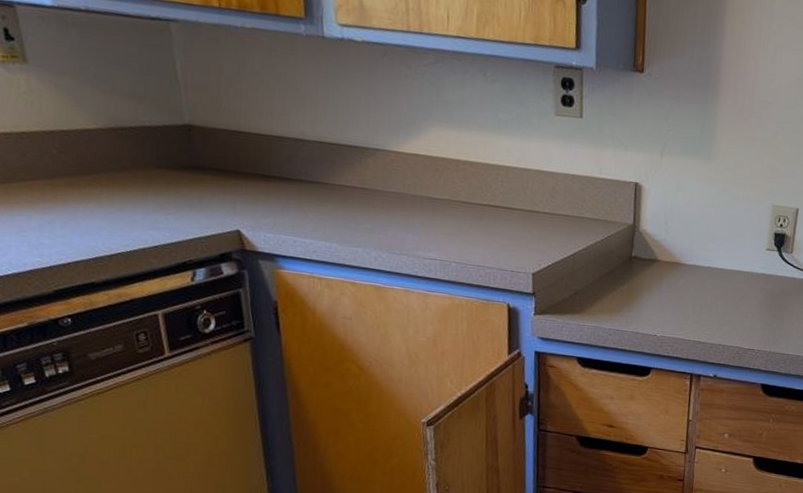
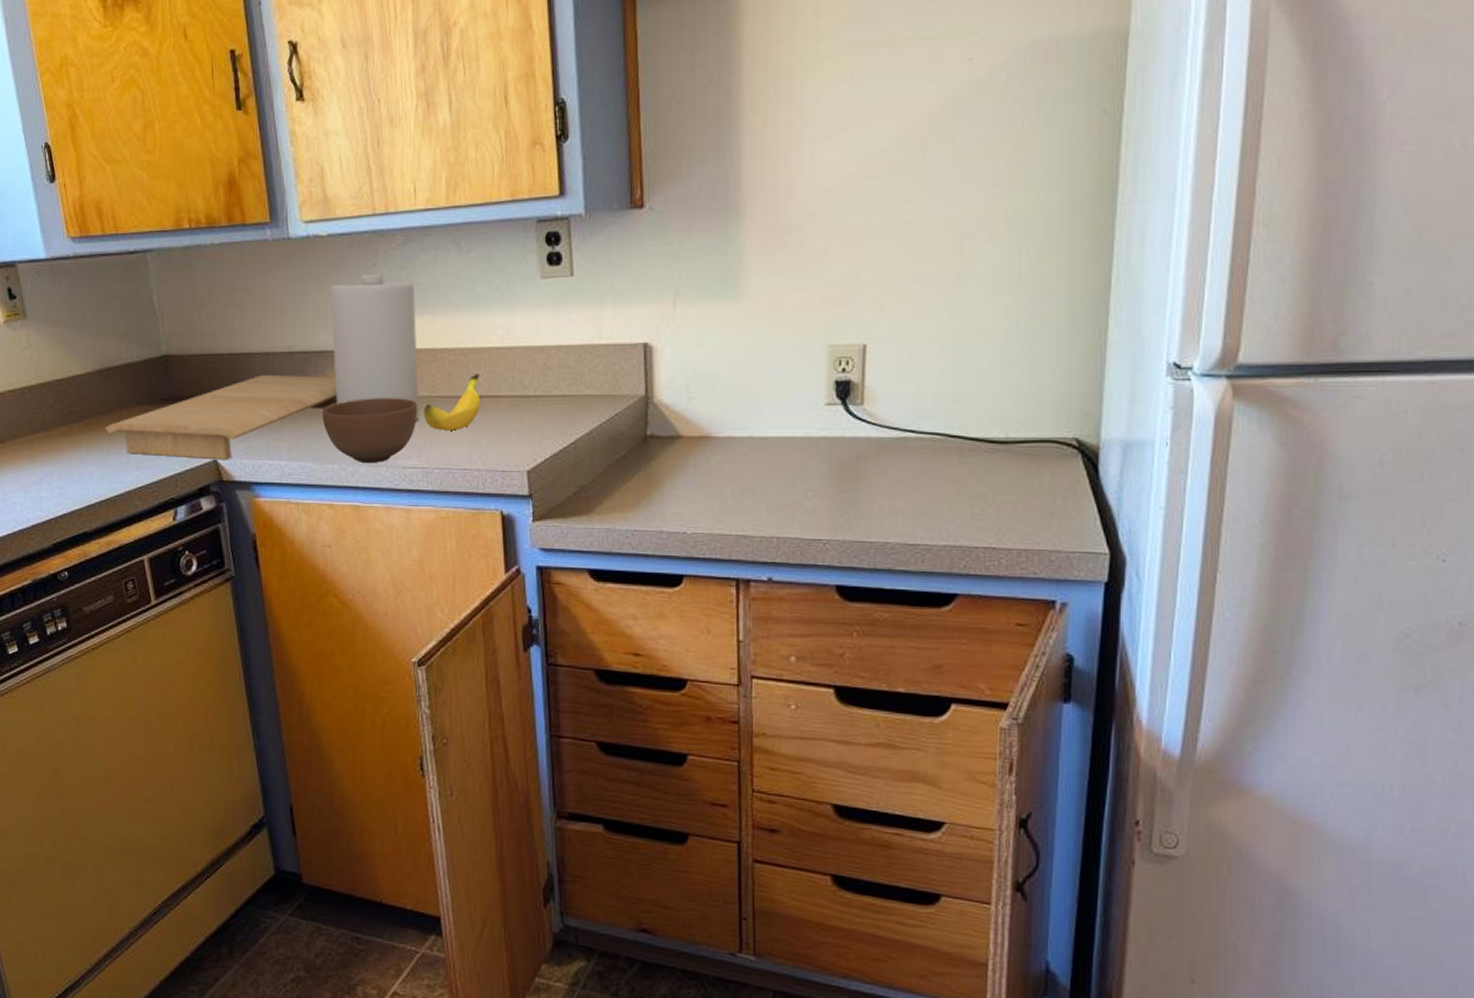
cutting board: none [118,157,365,231] -> present [105,374,338,460]
bowl: none [348,193,440,252] -> present [322,397,418,463]
paper towel holder: none [361,84,443,221] -> present [329,273,420,422]
banana: none [444,186,497,233] -> present [423,374,481,431]

